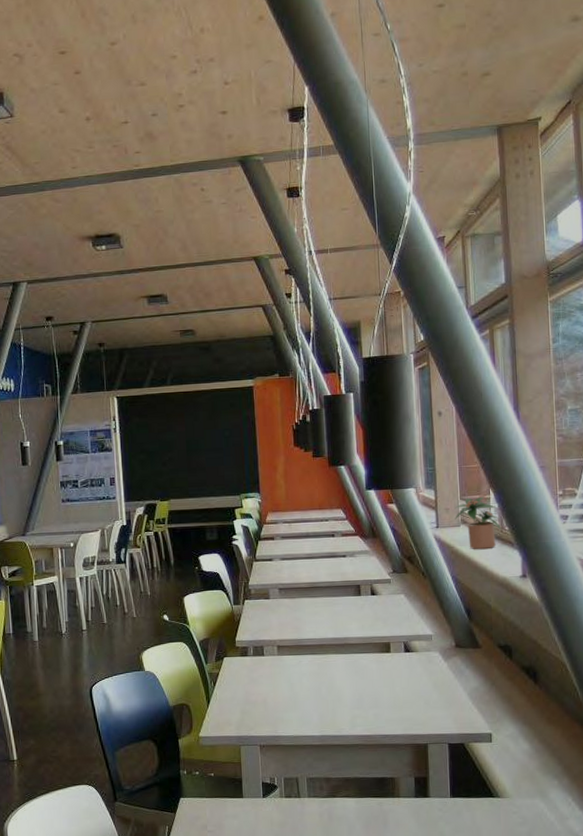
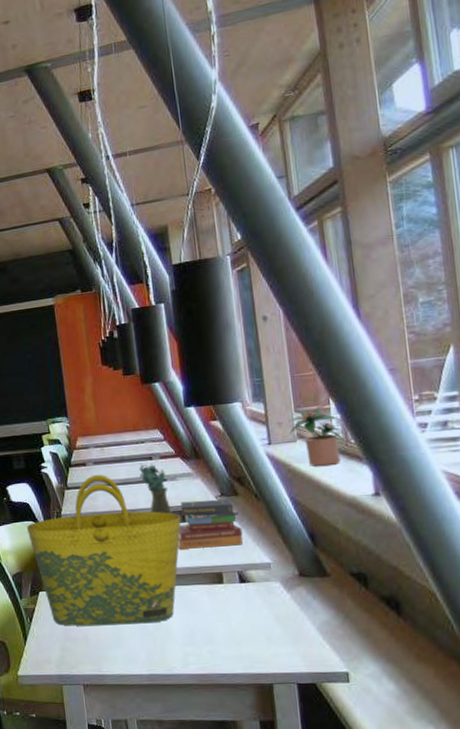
tote bag: none [215,548,357,691] -> present [26,474,181,626]
vase: none [322,539,350,588] -> present [139,463,172,514]
books: none [352,576,410,621] -> present [177,499,244,550]

